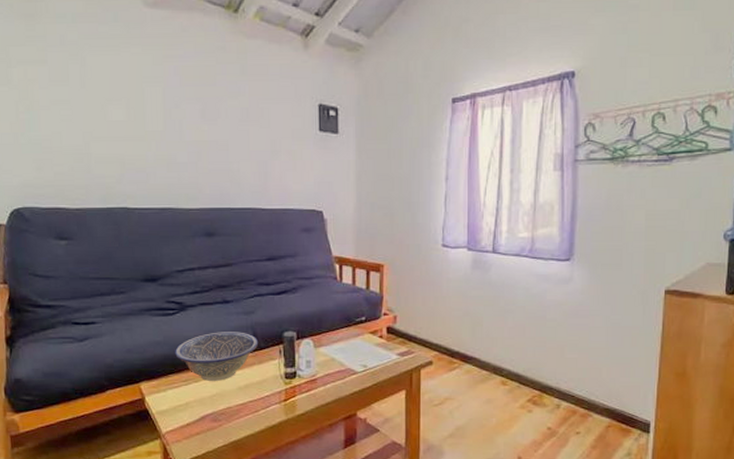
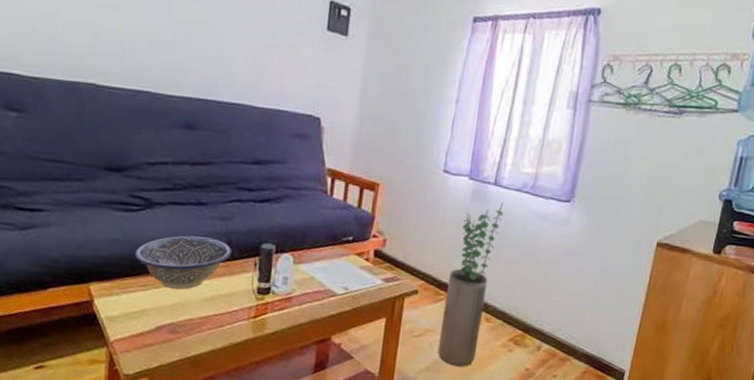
vase: none [458,268,506,431] -> present [437,202,504,367]

